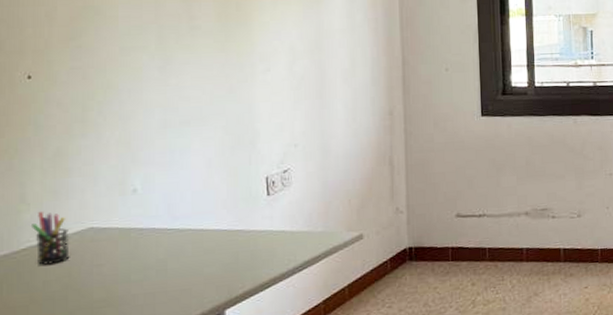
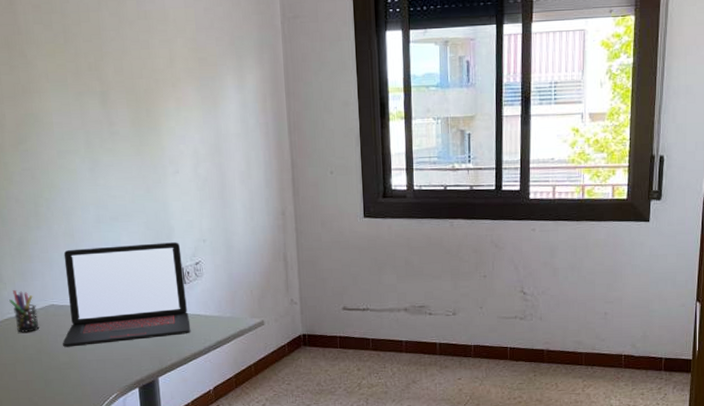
laptop: none [100,148,272,280] -> present [63,242,191,347]

